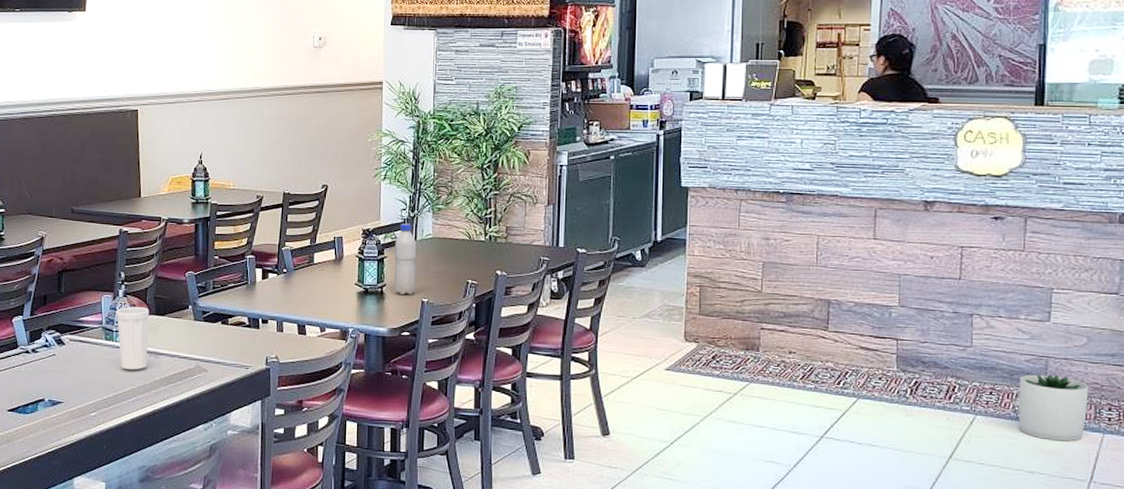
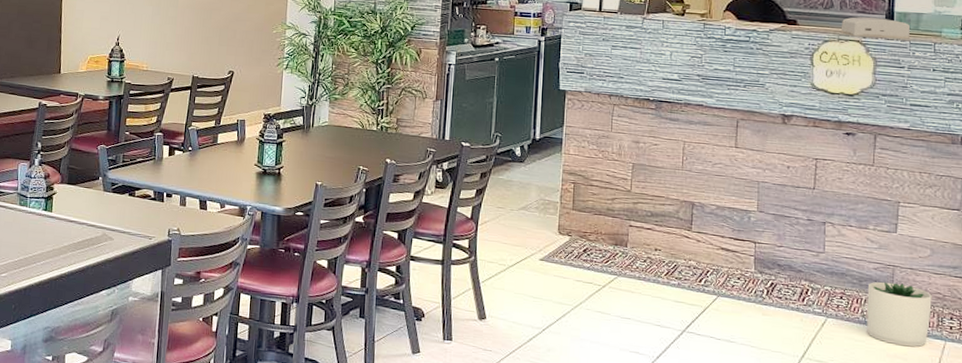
cup: present [115,307,150,370] -> none [30,175,63,235]
water bottle: present [394,223,417,296] -> none [290,110,314,178]
tissue dispenser: none [987,90,1063,113] -> present [841,16,911,39]

